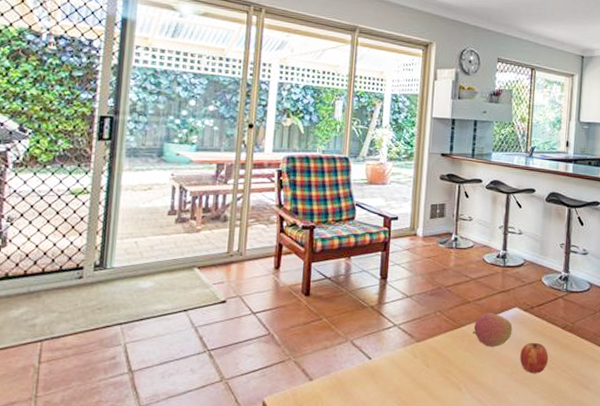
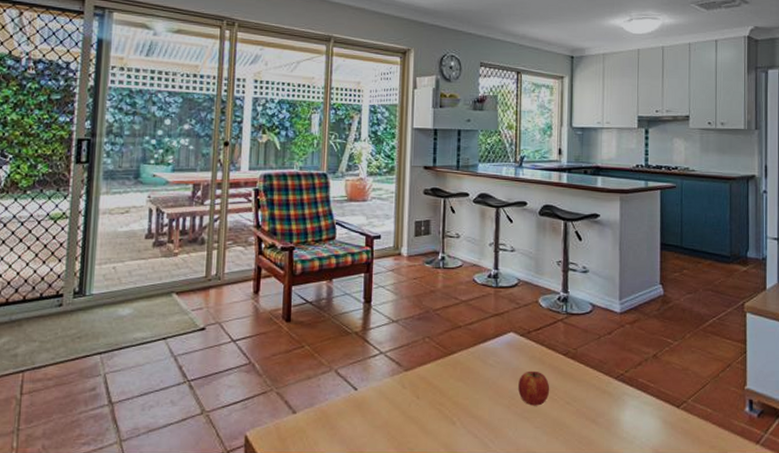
fruit: present [473,313,513,347] -> none [465,338,509,376]

